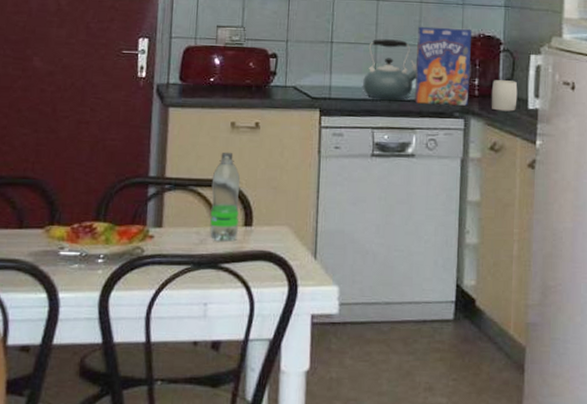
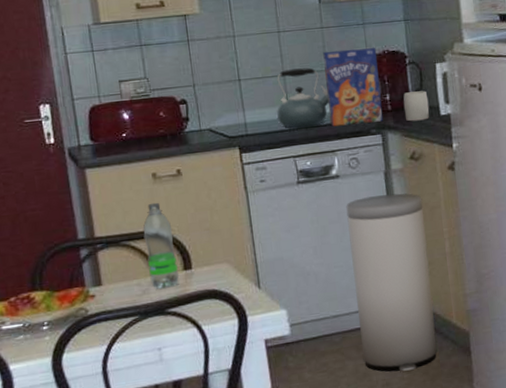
pedal bin: none [408,182,496,379] -> present [346,193,438,373]

